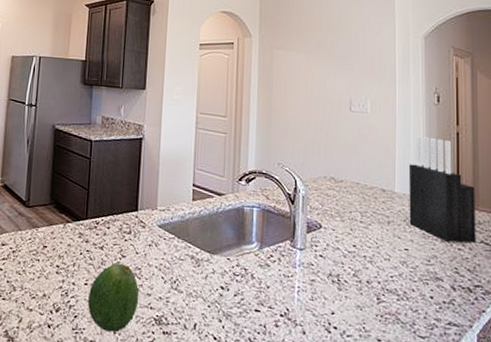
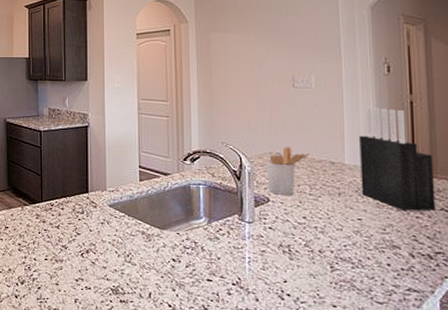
fruit: present [88,263,139,332] -> none [49,240,96,301]
utensil holder: none [319,171,362,222] -> present [265,147,309,195]

